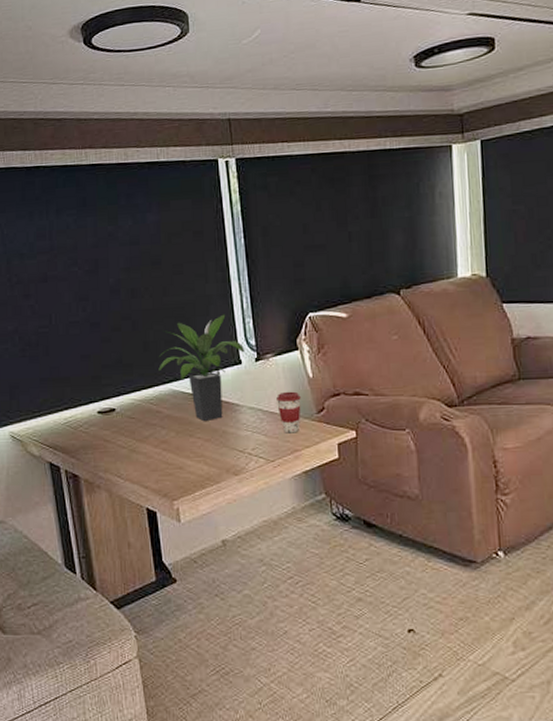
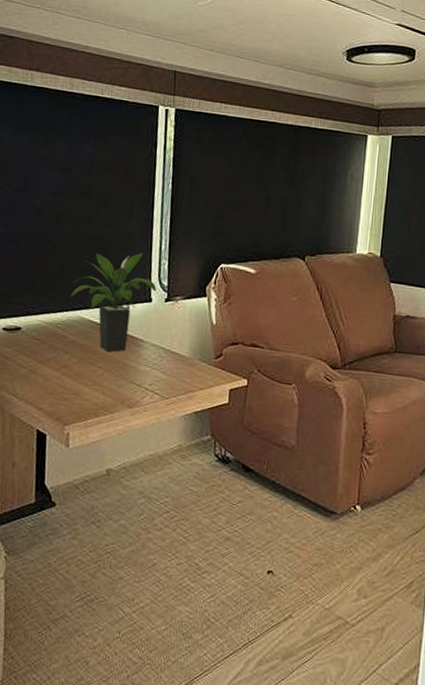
coffee cup: present [277,391,301,434] -> none [179,334,202,375]

